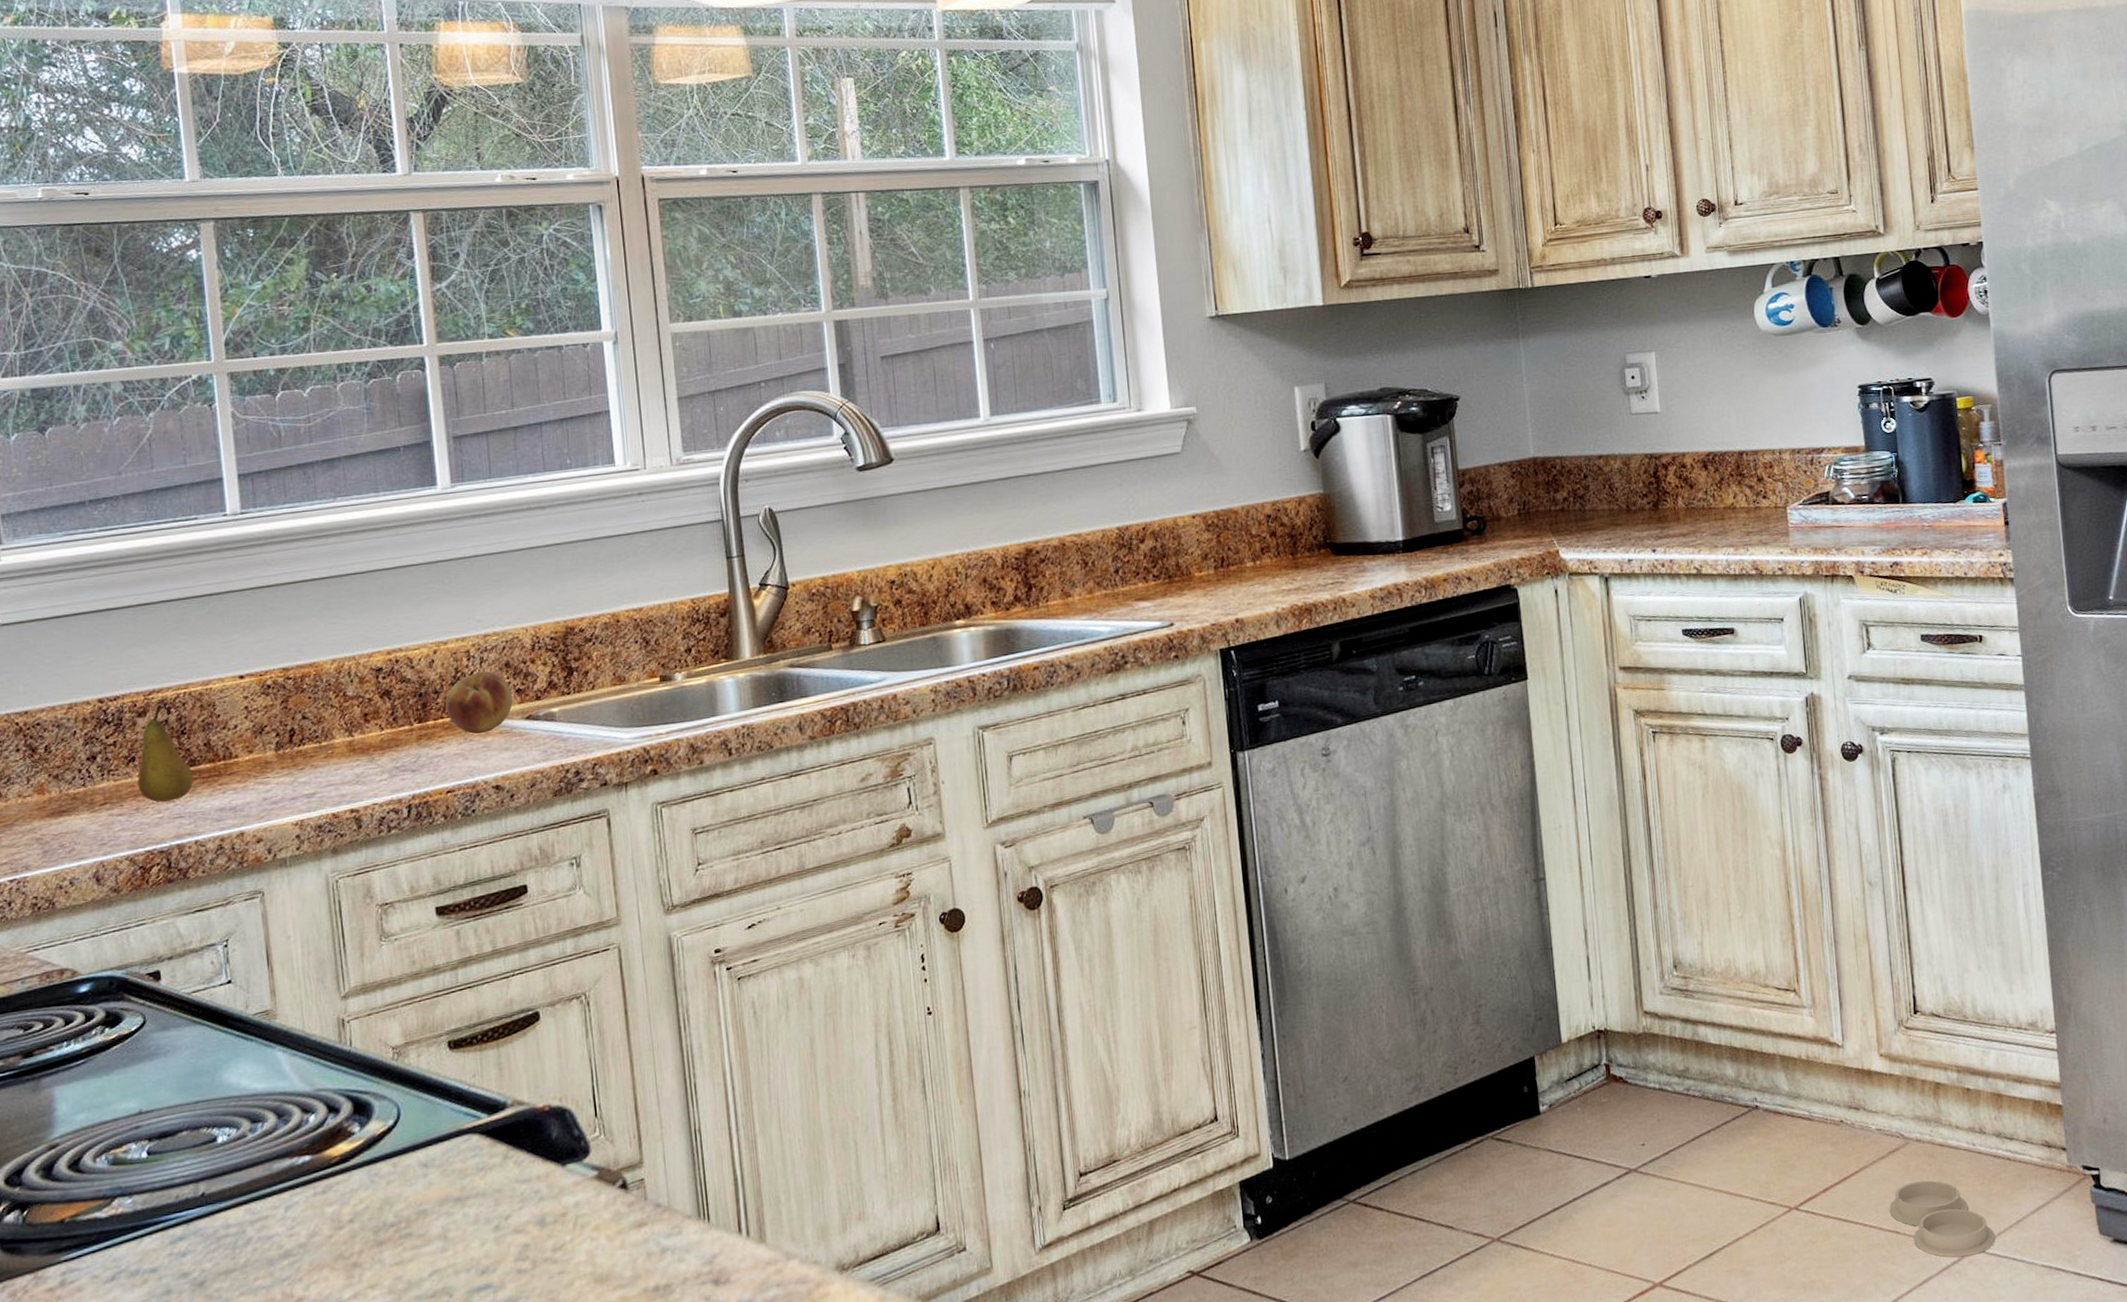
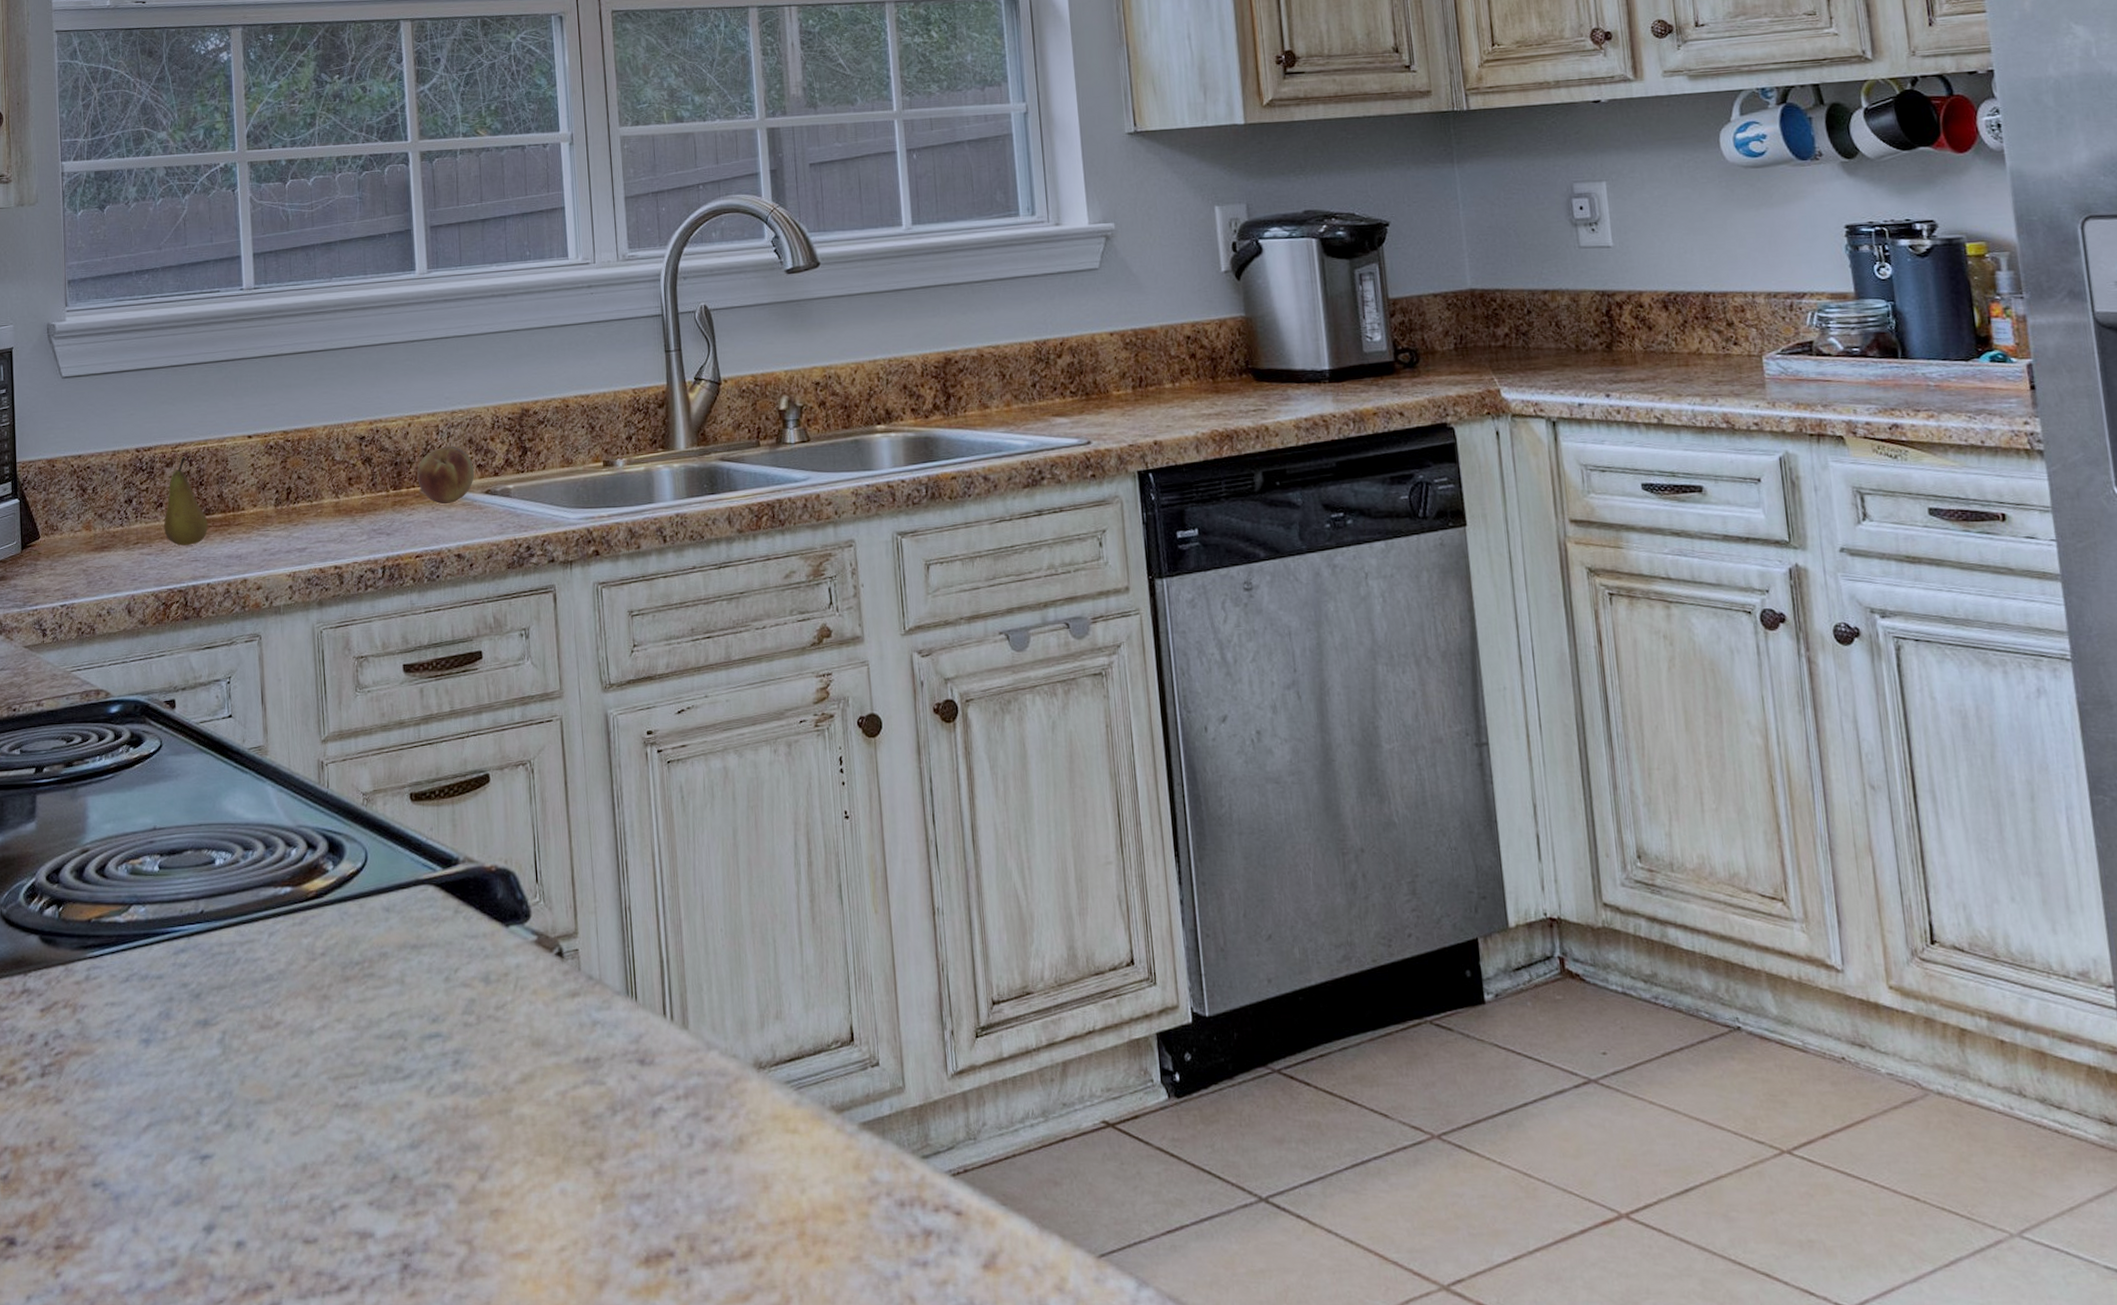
pet bowl: present [1889,1180,1995,1258] -> none [1905,1142,2042,1240]

